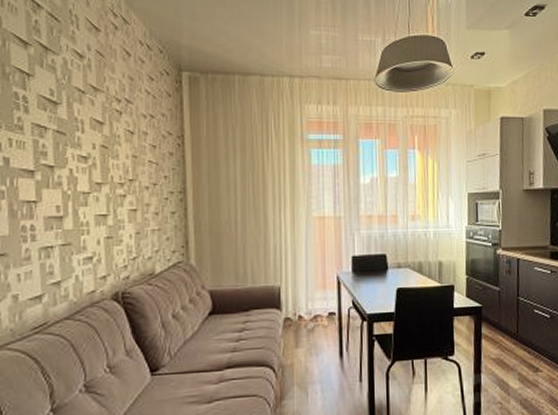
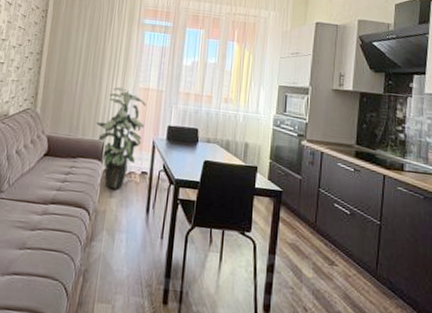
indoor plant: none [268,220,324,338] -> present [96,87,146,189]

